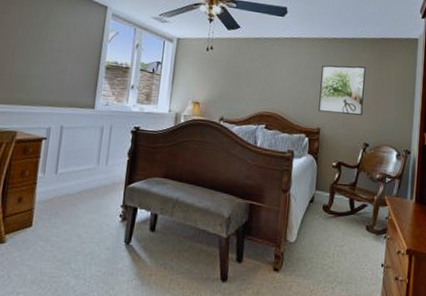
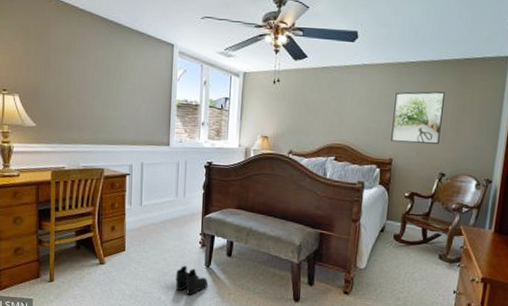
boots: none [88,243,127,278] -> present [175,265,209,296]

